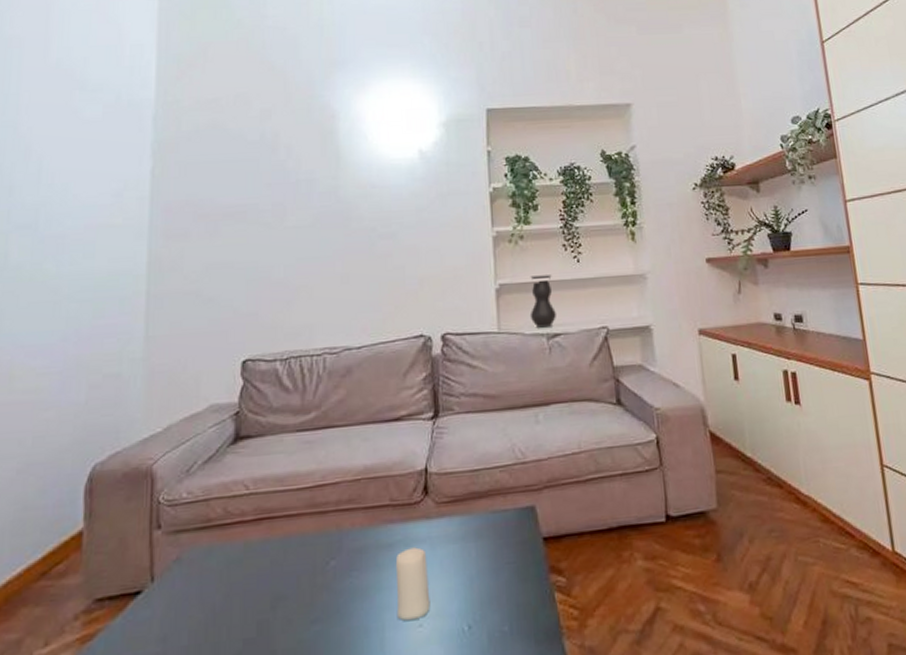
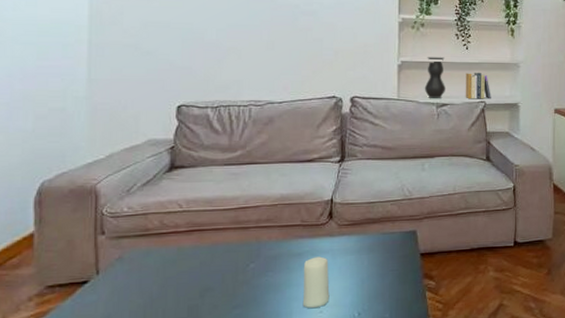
books: none [579,289,615,326] -> present [465,72,491,99]

